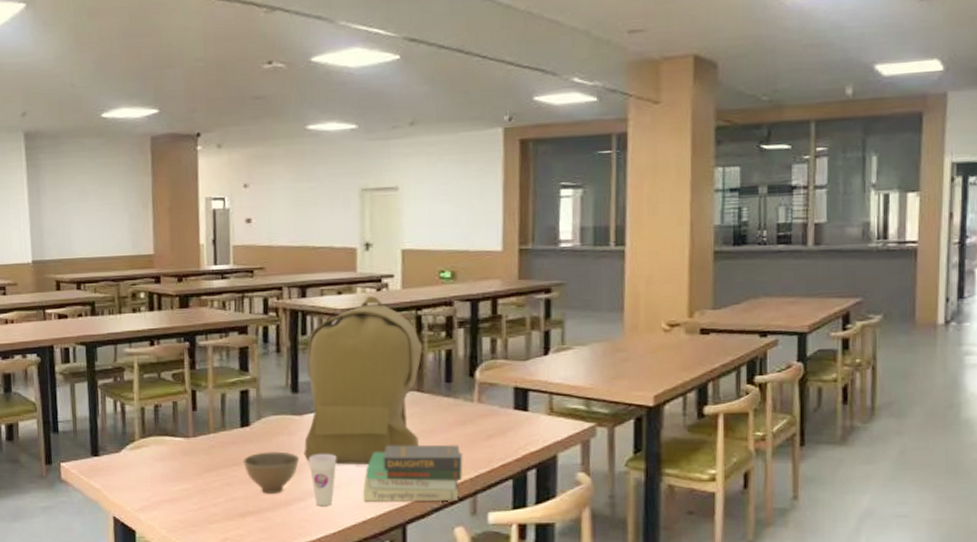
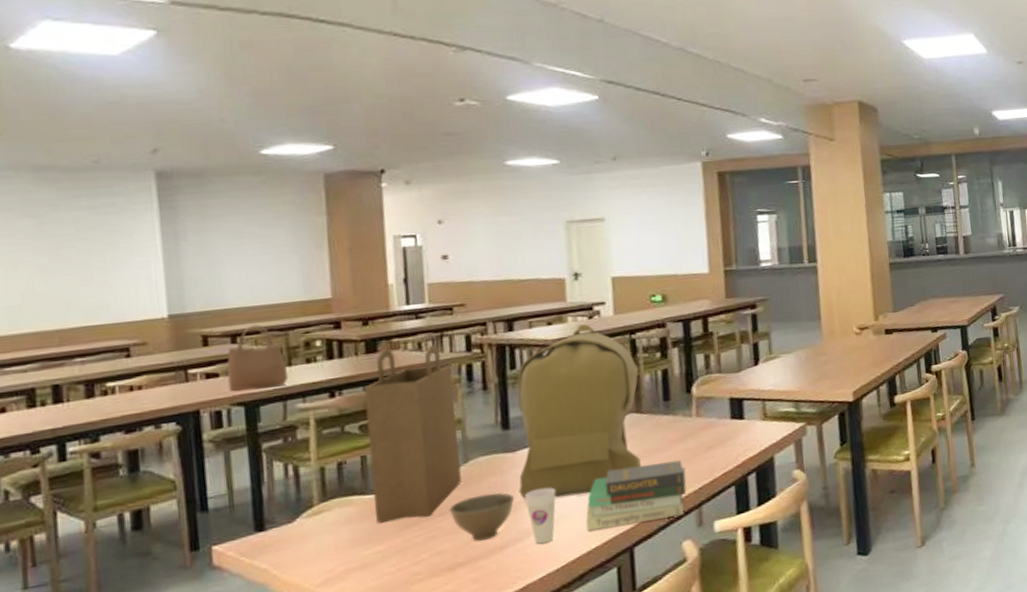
handbag: none [73,274,119,332] -> present [227,324,289,391]
shopping bag: none [177,305,254,464] -> present [364,345,462,523]

